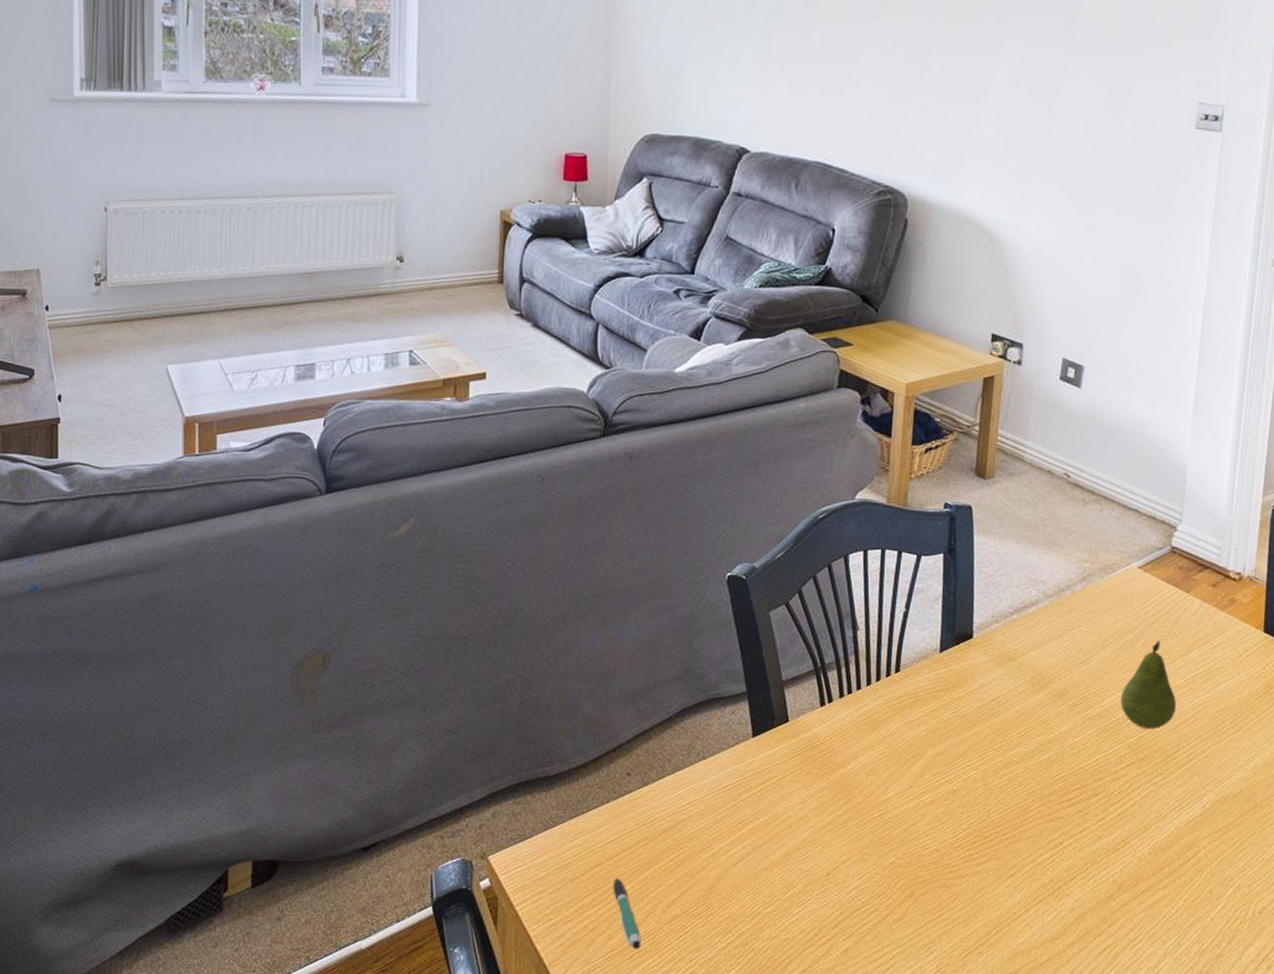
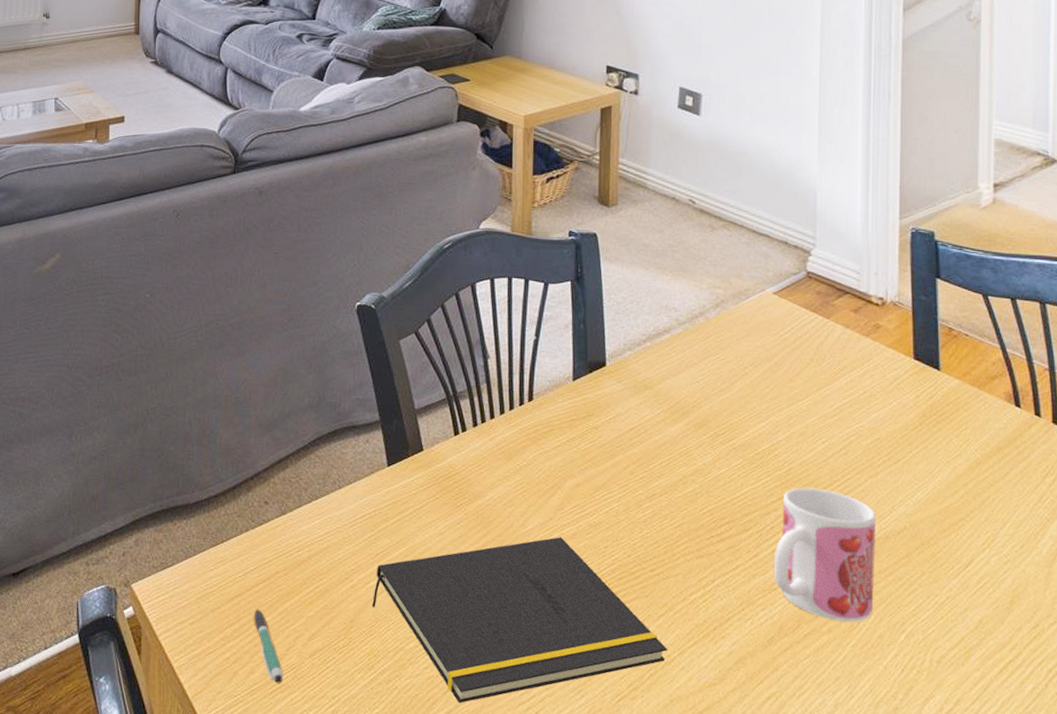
notepad: none [731,804,1014,963] -> present [371,537,667,704]
mug: none [1118,754,1217,878] -> present [774,487,877,622]
fruit: present [1120,640,1177,730] -> none [765,368,826,462]

